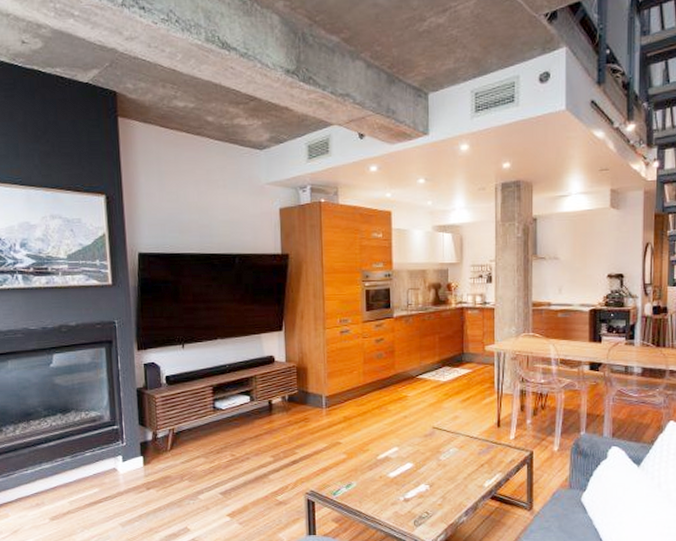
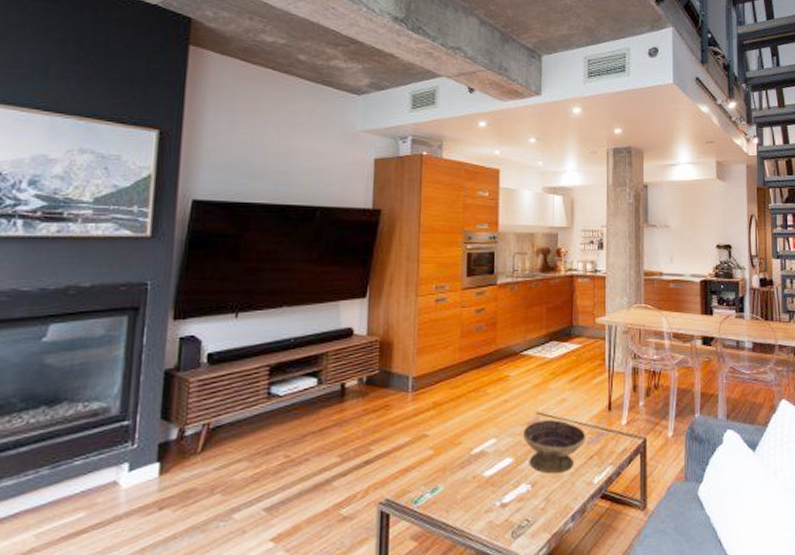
decorative bowl: none [421,433,477,477] -> present [523,420,586,473]

